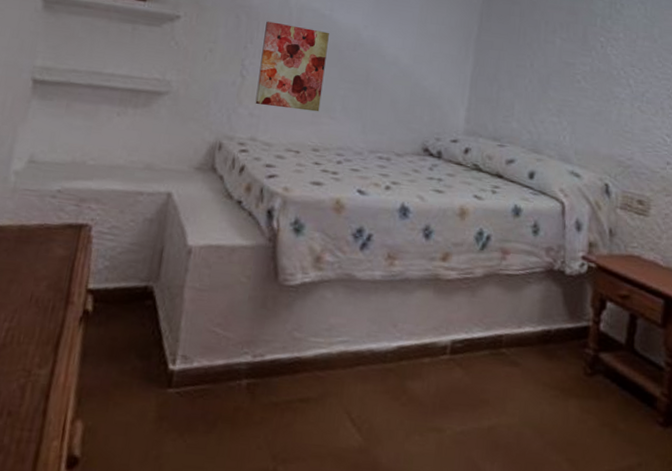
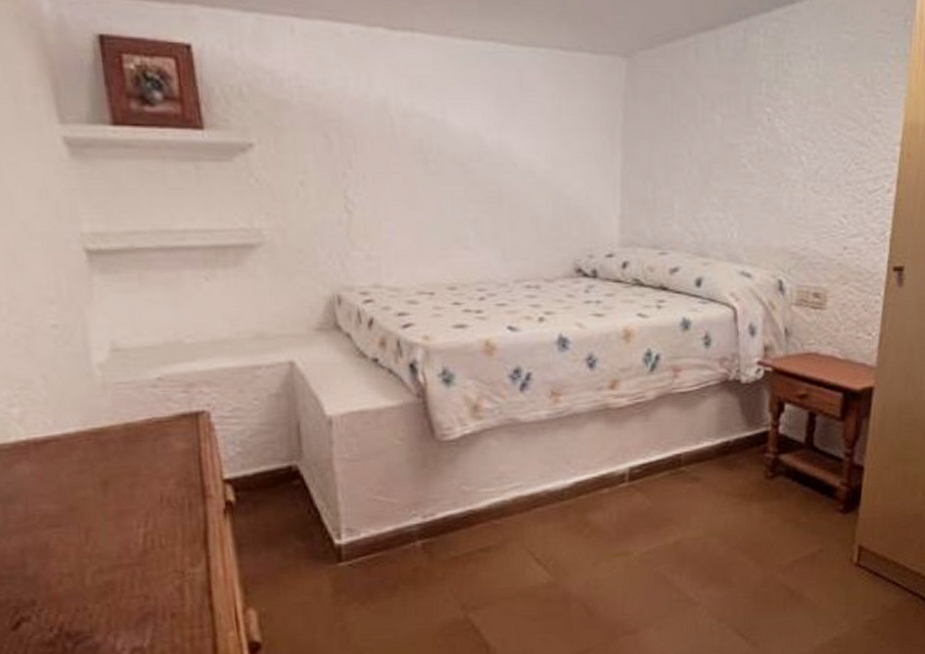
wall art: present [255,21,329,112] -> none [364,137,449,244]

